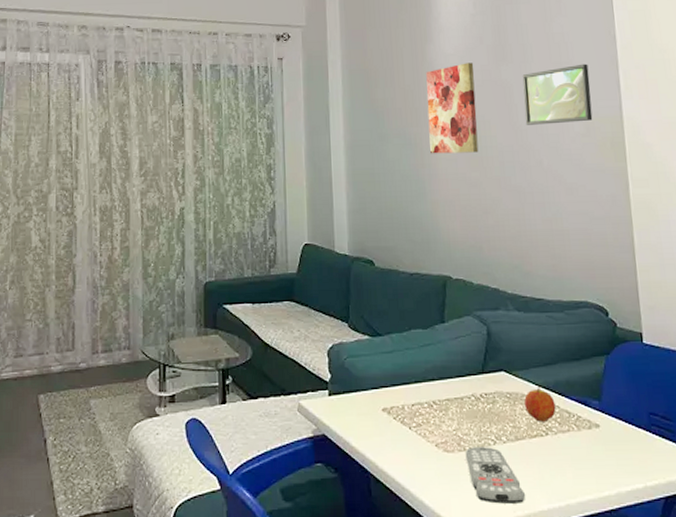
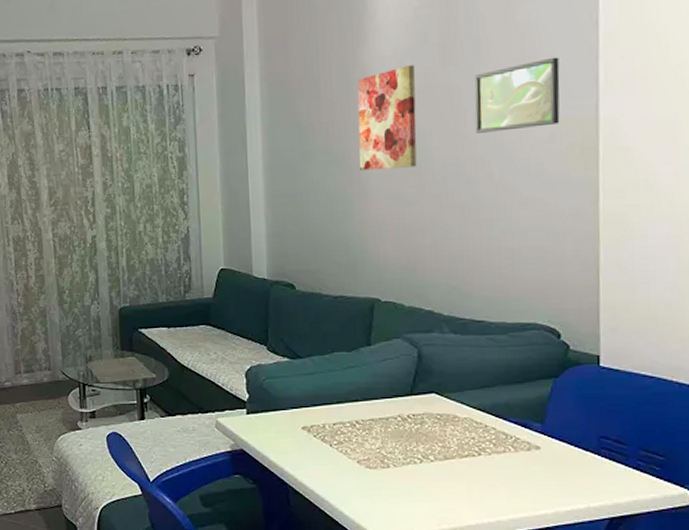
remote control: present [465,447,525,504] -> none [389,465,451,518]
fruit: present [524,387,556,422] -> none [456,409,492,443]

